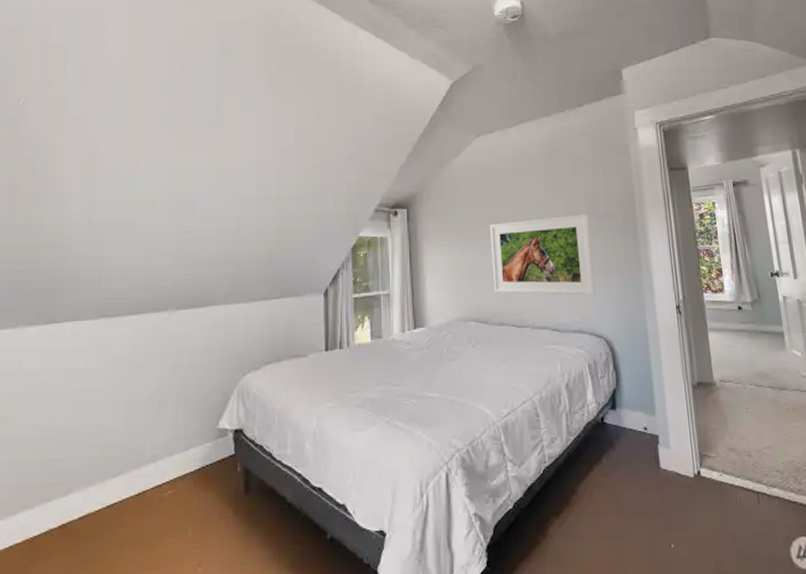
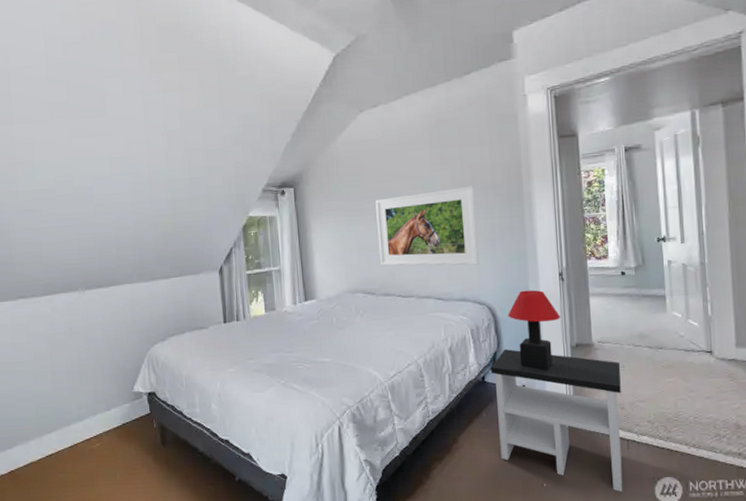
side table: none [609,387,757,554] -> present [490,349,623,492]
table lamp: none [626,323,680,412] -> present [508,290,560,371]

